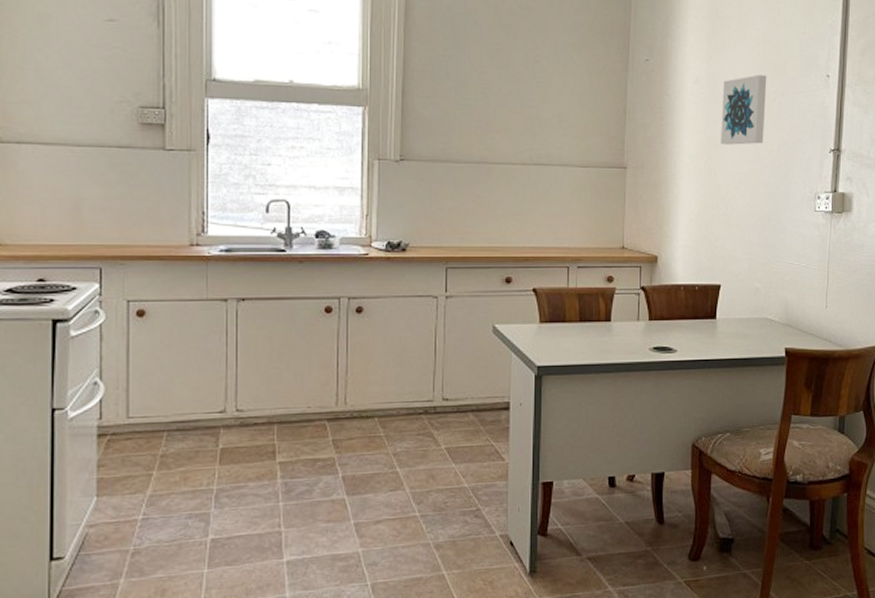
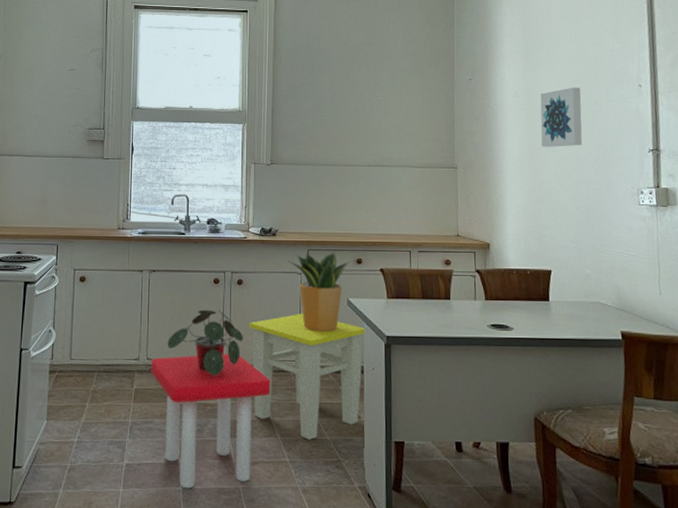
stool: none [242,398,398,560] -> present [151,354,271,489]
potted plant: none [264,345,365,426] -> present [167,309,244,376]
stool: none [371,344,515,490] -> present [249,313,367,440]
potted plant: none [422,268,498,366] -> present [288,251,351,332]

